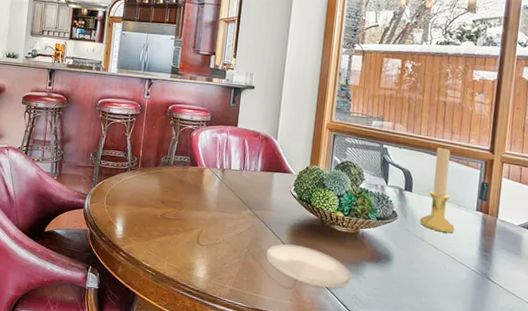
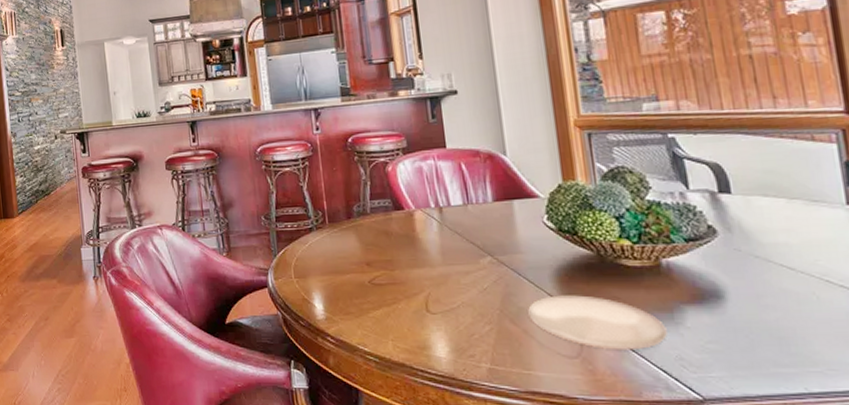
candle holder: present [419,146,455,234] -> none [754,119,818,245]

